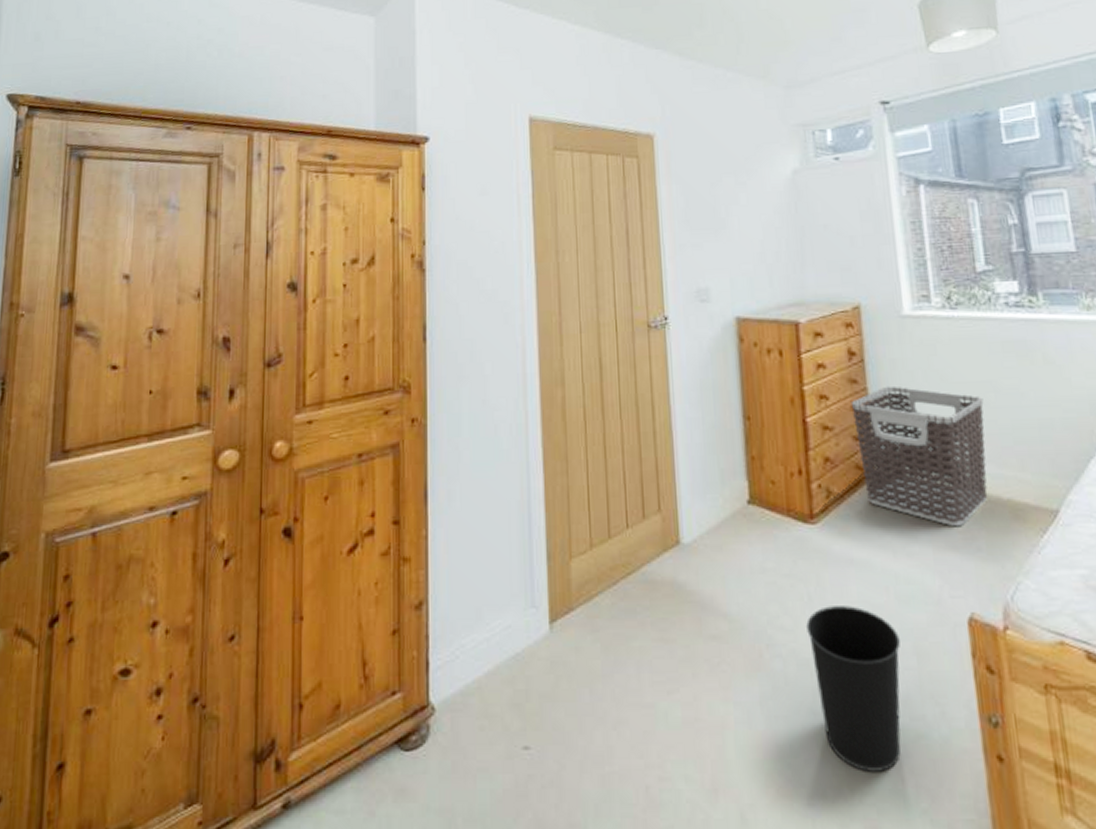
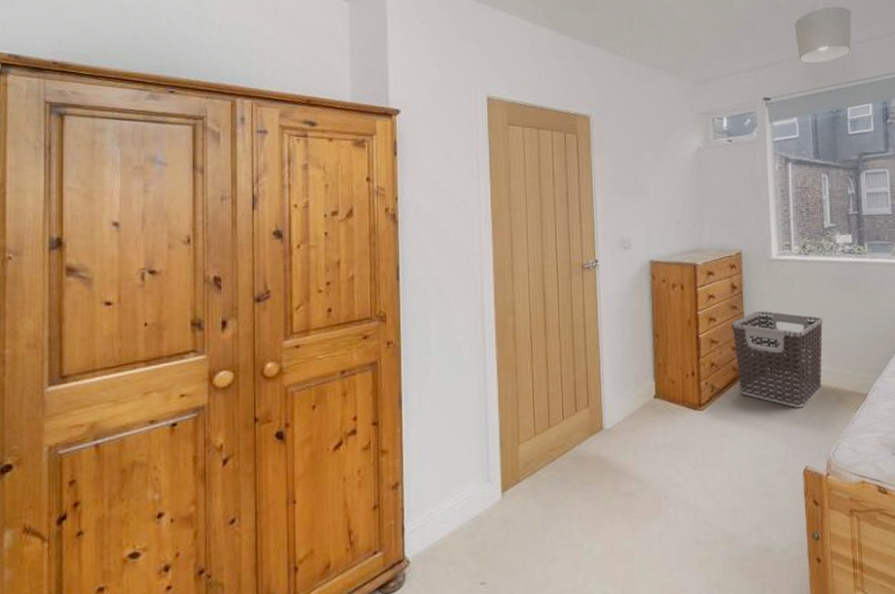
wastebasket: present [806,606,901,772] -> none [693,466,757,577]

